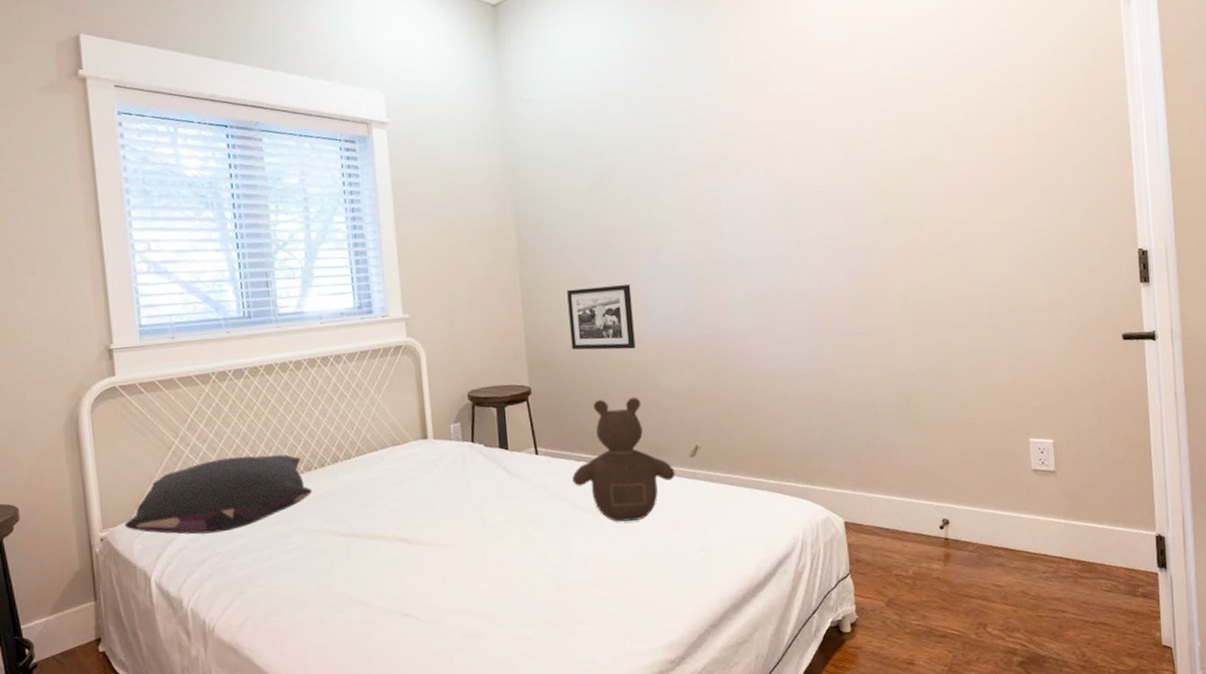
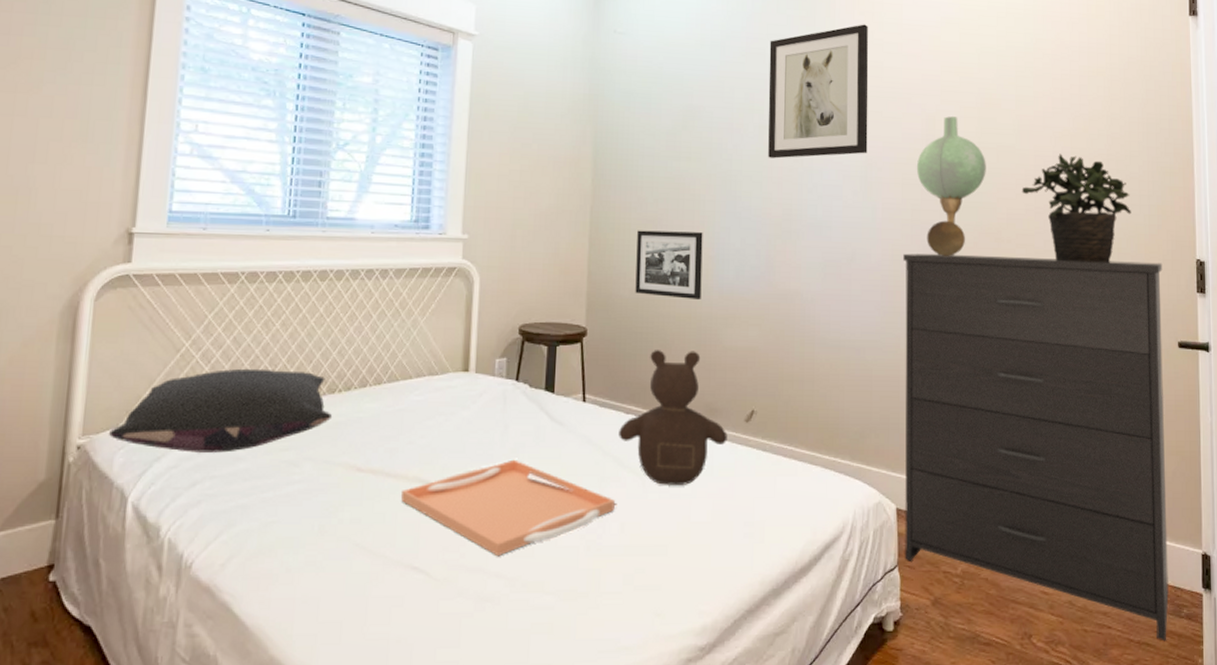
serving tray: none [384,512,577,598] -> present [401,459,615,557]
wall art: none [675,54,786,204] -> present [768,24,869,159]
dresser: none [831,257,1123,620] -> present [903,253,1169,642]
wall lamp: none [836,136,910,278] -> present [916,116,986,256]
potted plant: none [947,159,1066,269] -> present [1021,153,1131,263]

